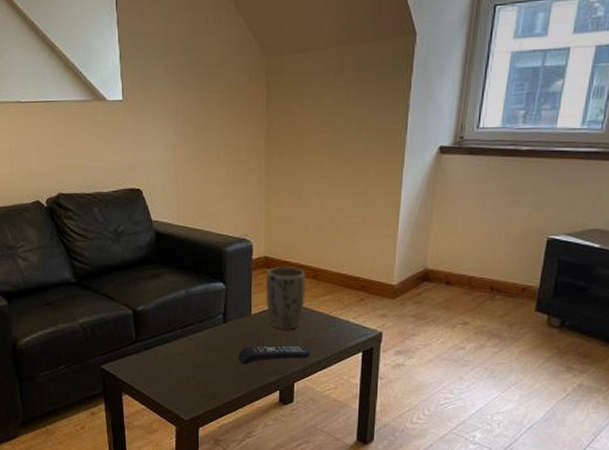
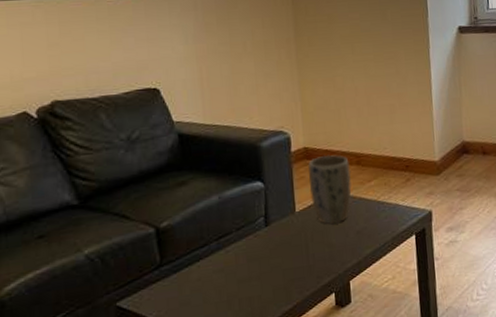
remote control: present [239,345,310,365] -> none [285,238,363,271]

